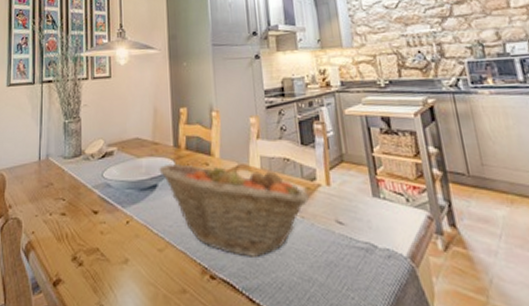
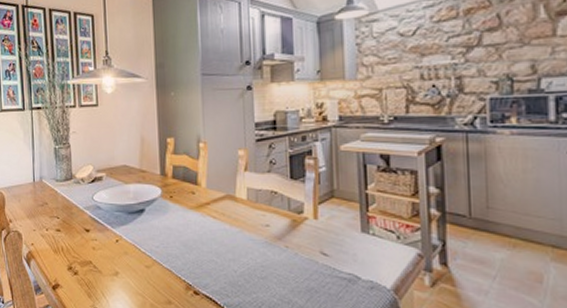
fruit basket: present [159,161,309,257] -> none [146,190,294,279]

